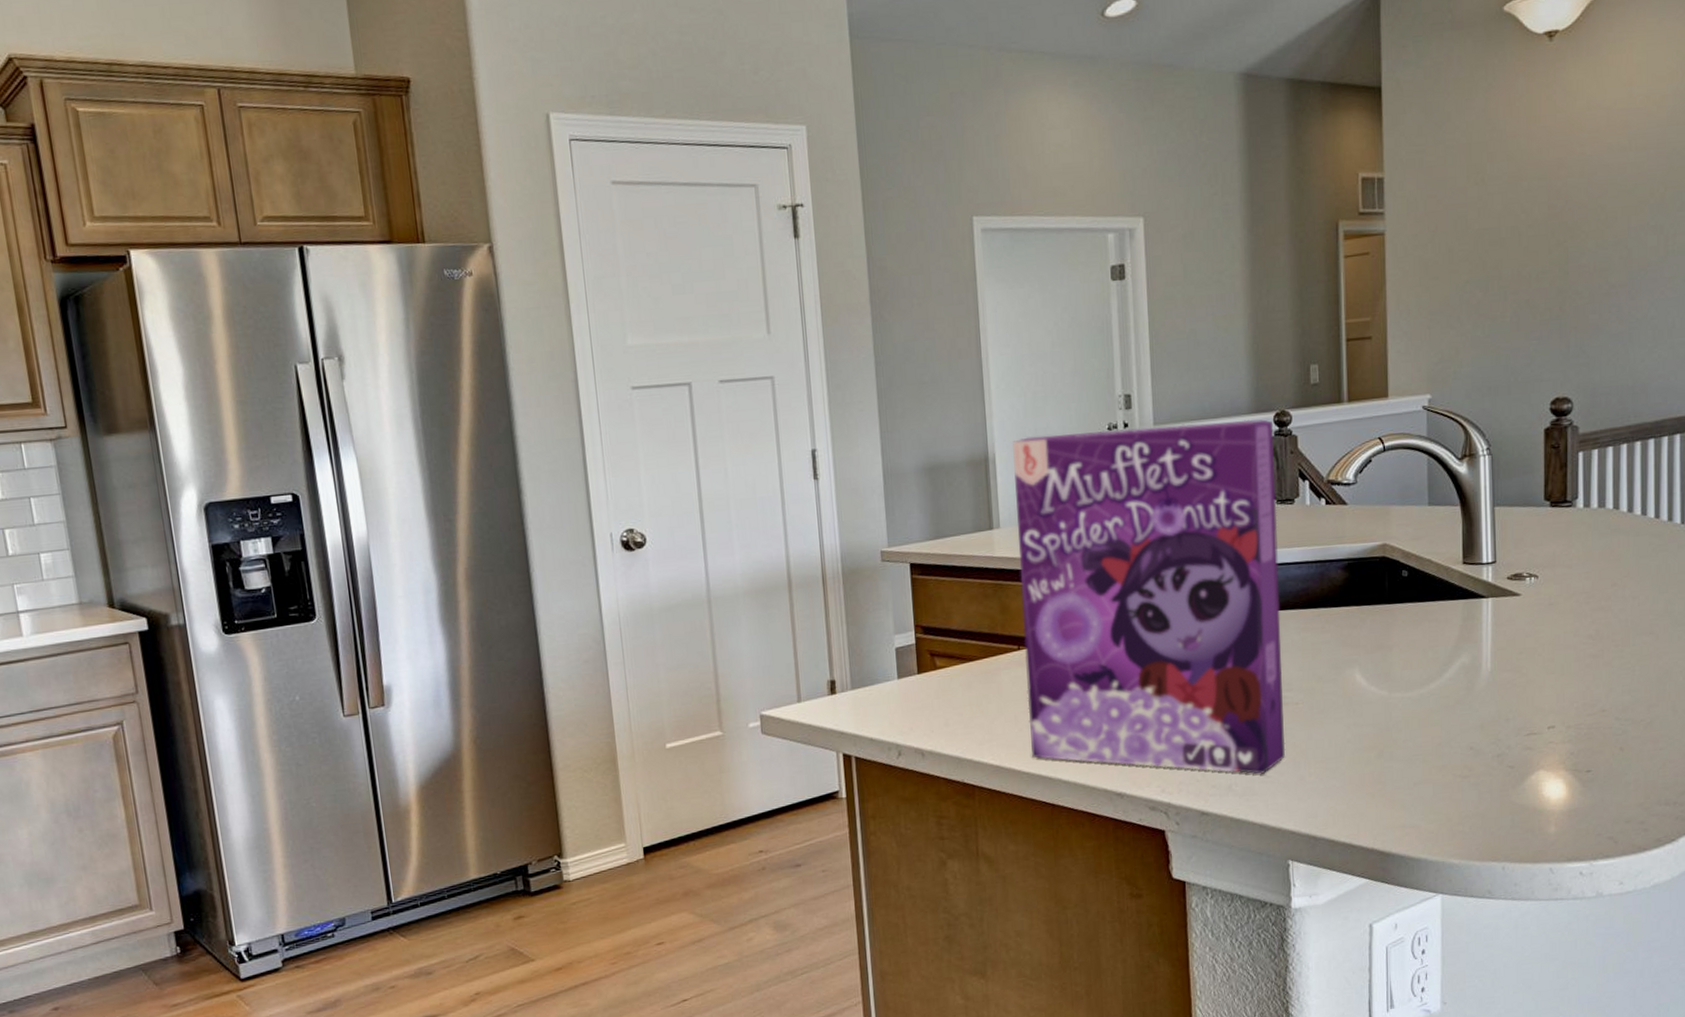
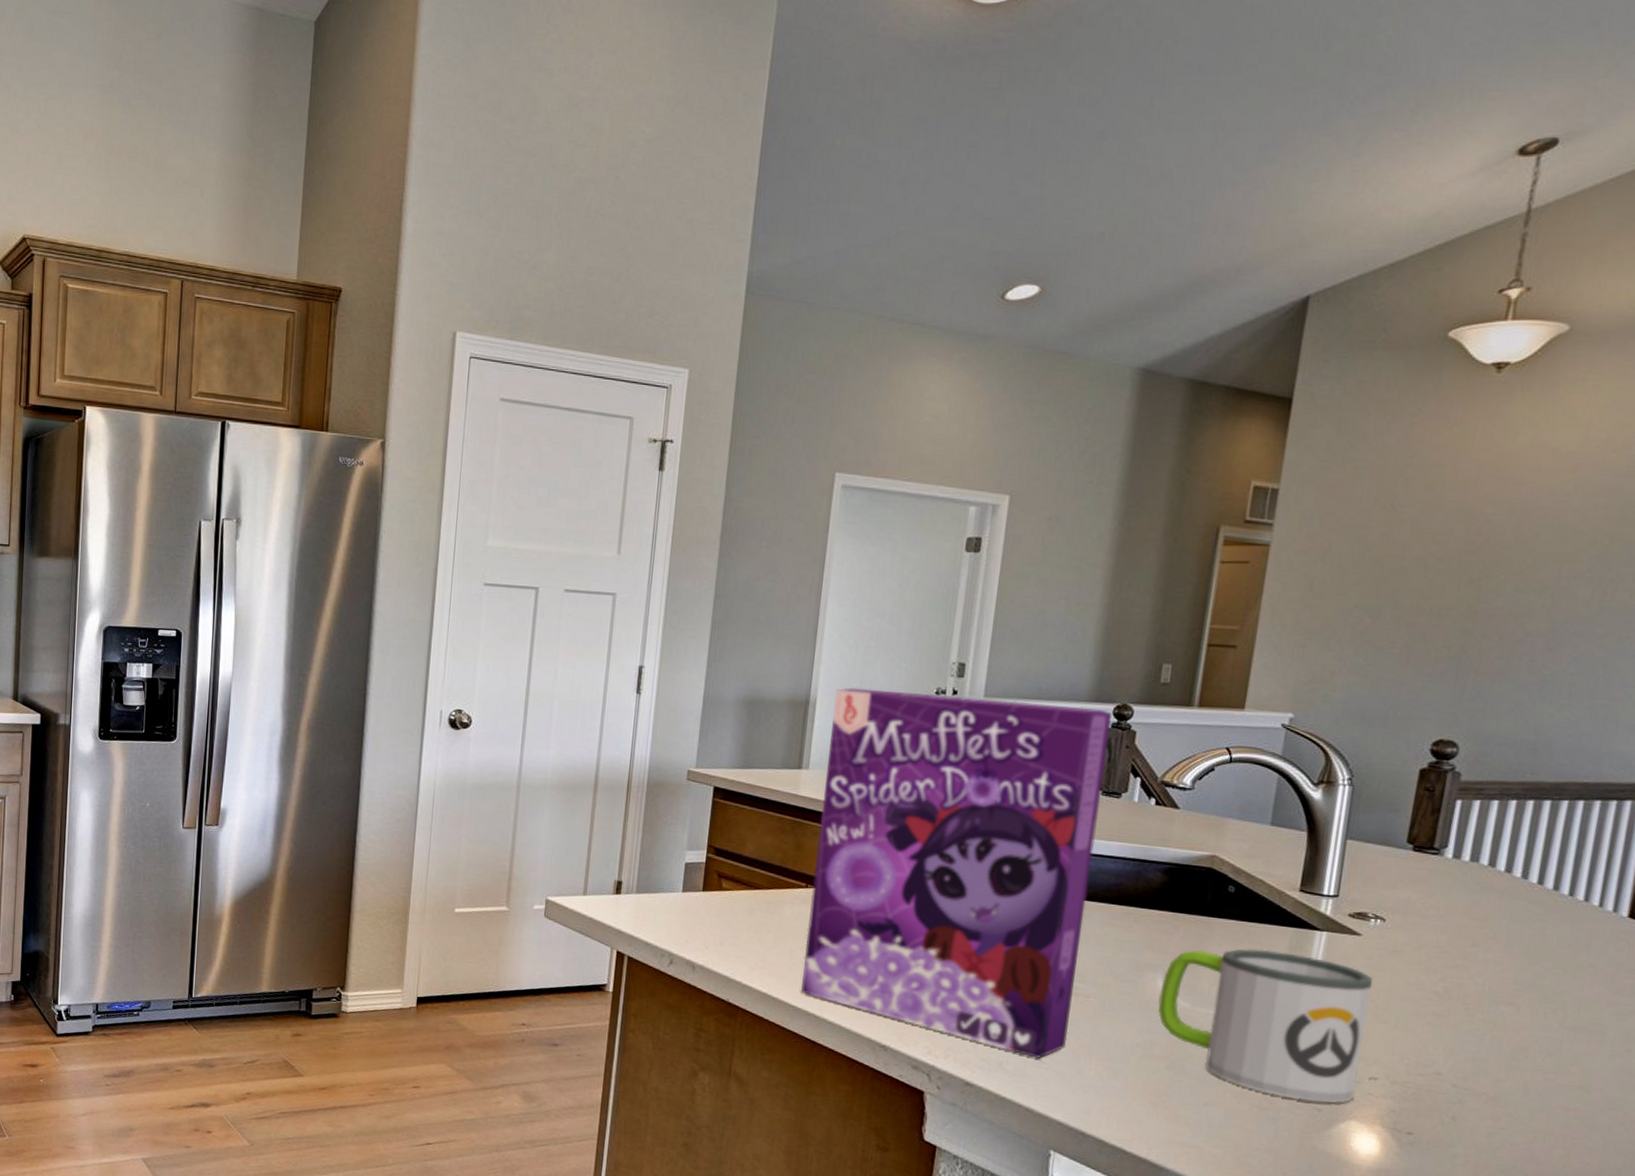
mug: none [1359,624,1539,762] -> present [1158,948,1373,1103]

